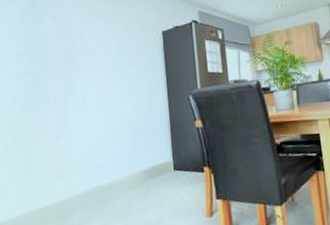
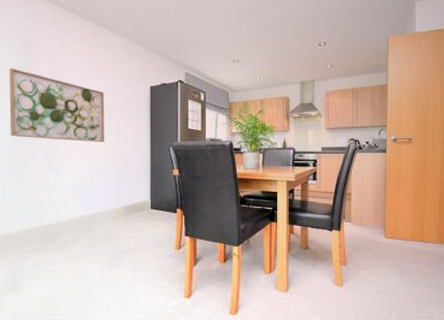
wall art: none [14,31,117,105] -> present [9,68,105,143]

